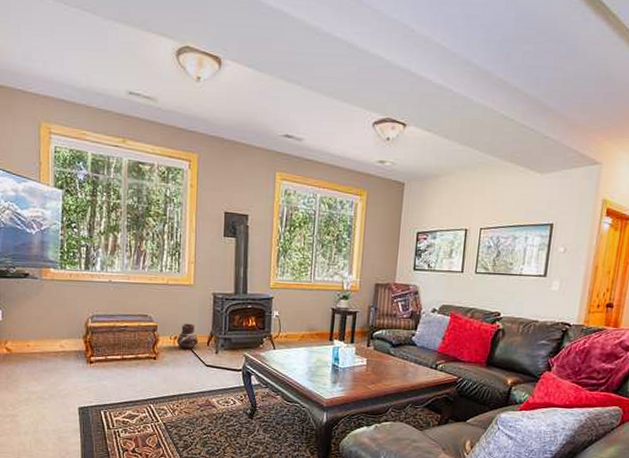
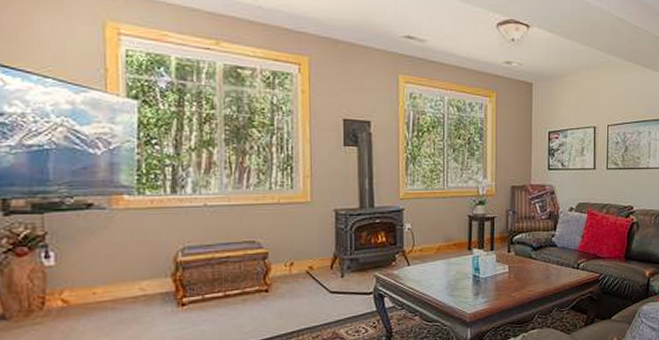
ceramic pot: present [177,323,199,350] -> none [294,245,320,277]

